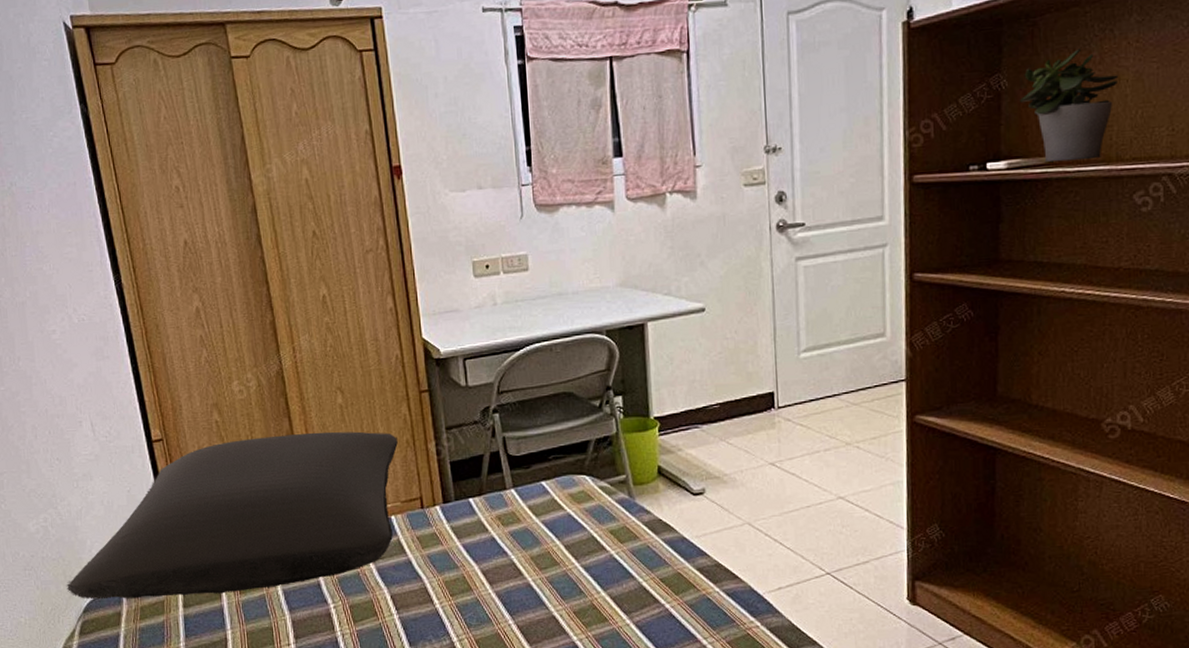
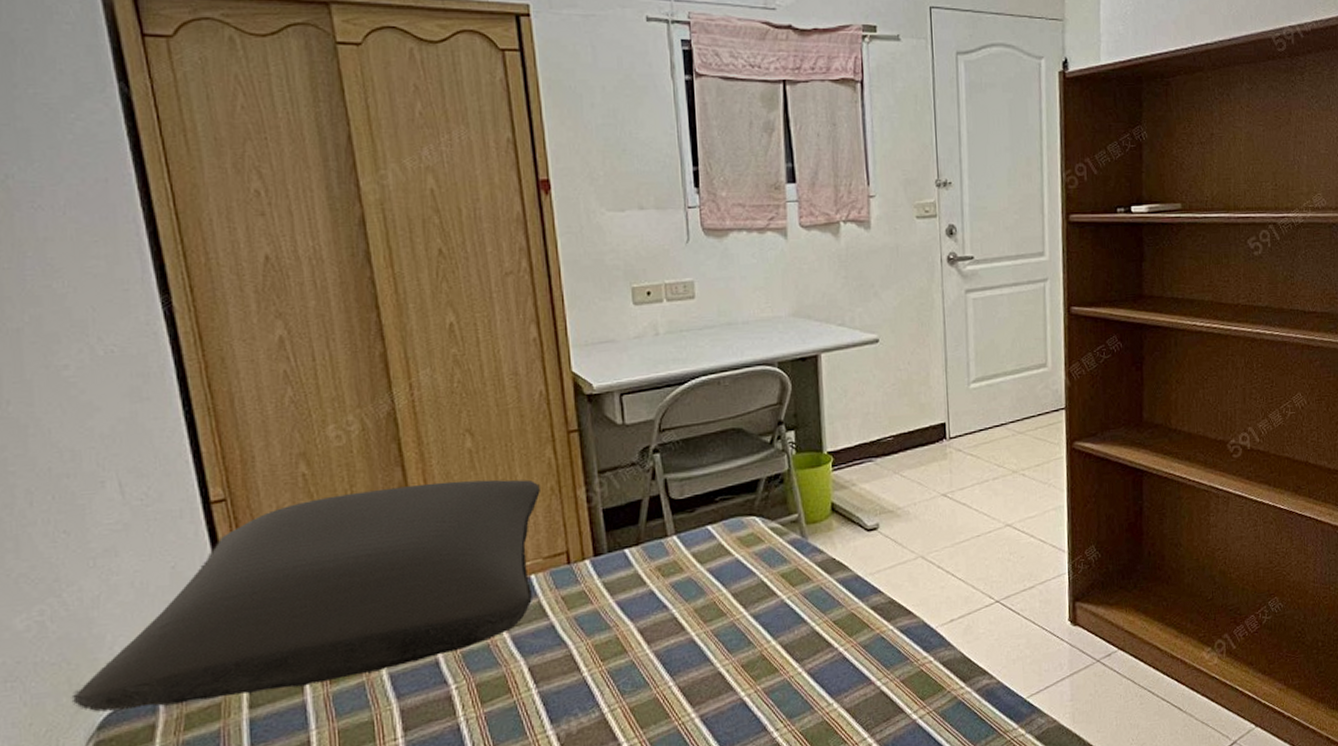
potted plant: present [1019,48,1119,163] -> none [1157,109,1234,209]

